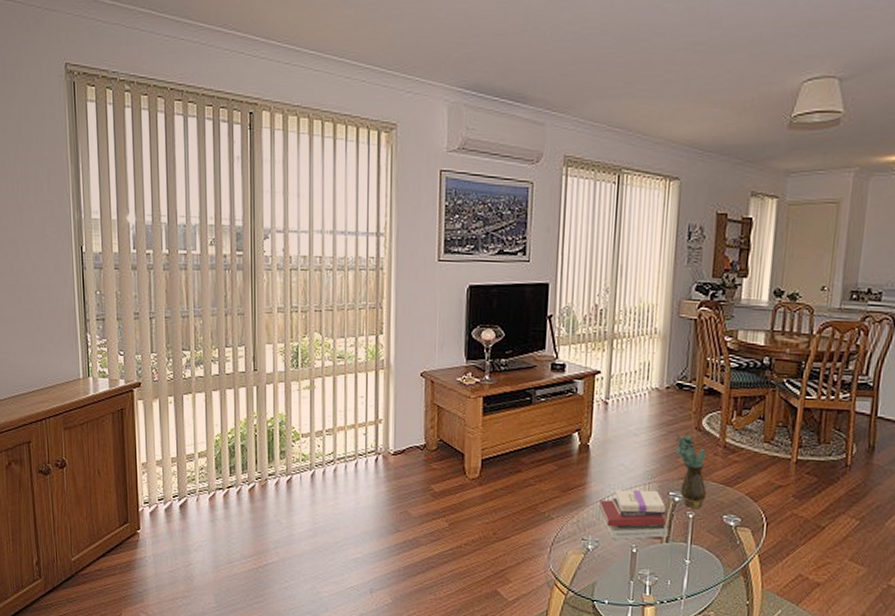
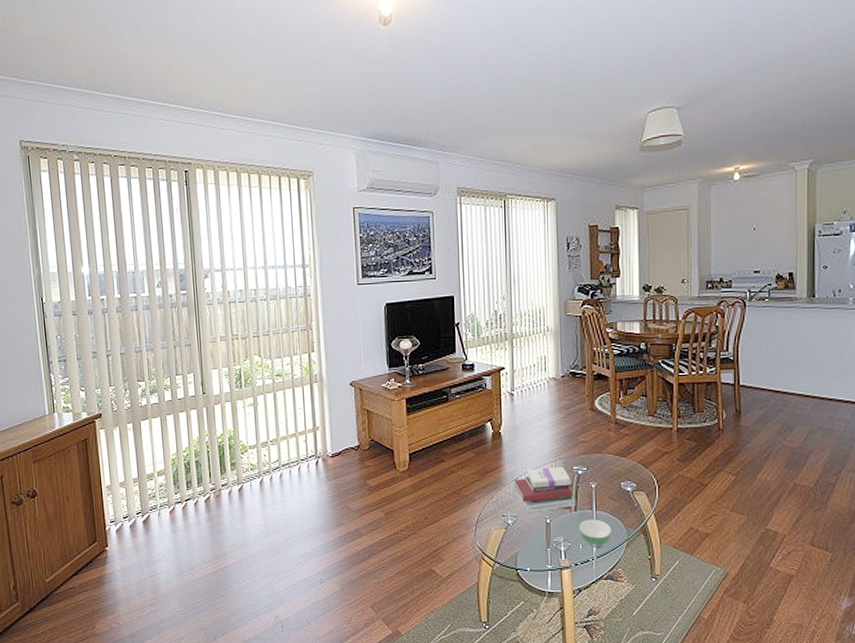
bowl: none [668,552,708,586] -> present [578,519,613,548]
vase: present [675,433,707,508] -> none [574,414,605,478]

